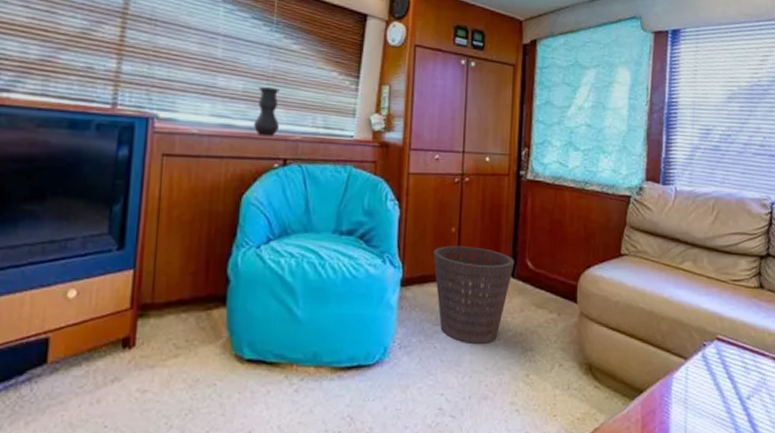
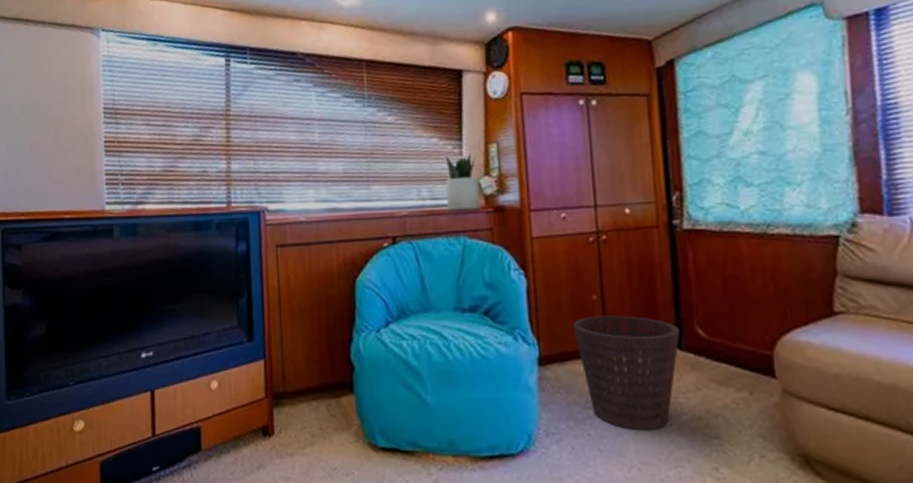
vase: present [254,87,280,137] -> none [358,164,385,217]
planter: none [336,91,370,145] -> present [444,153,483,213]

